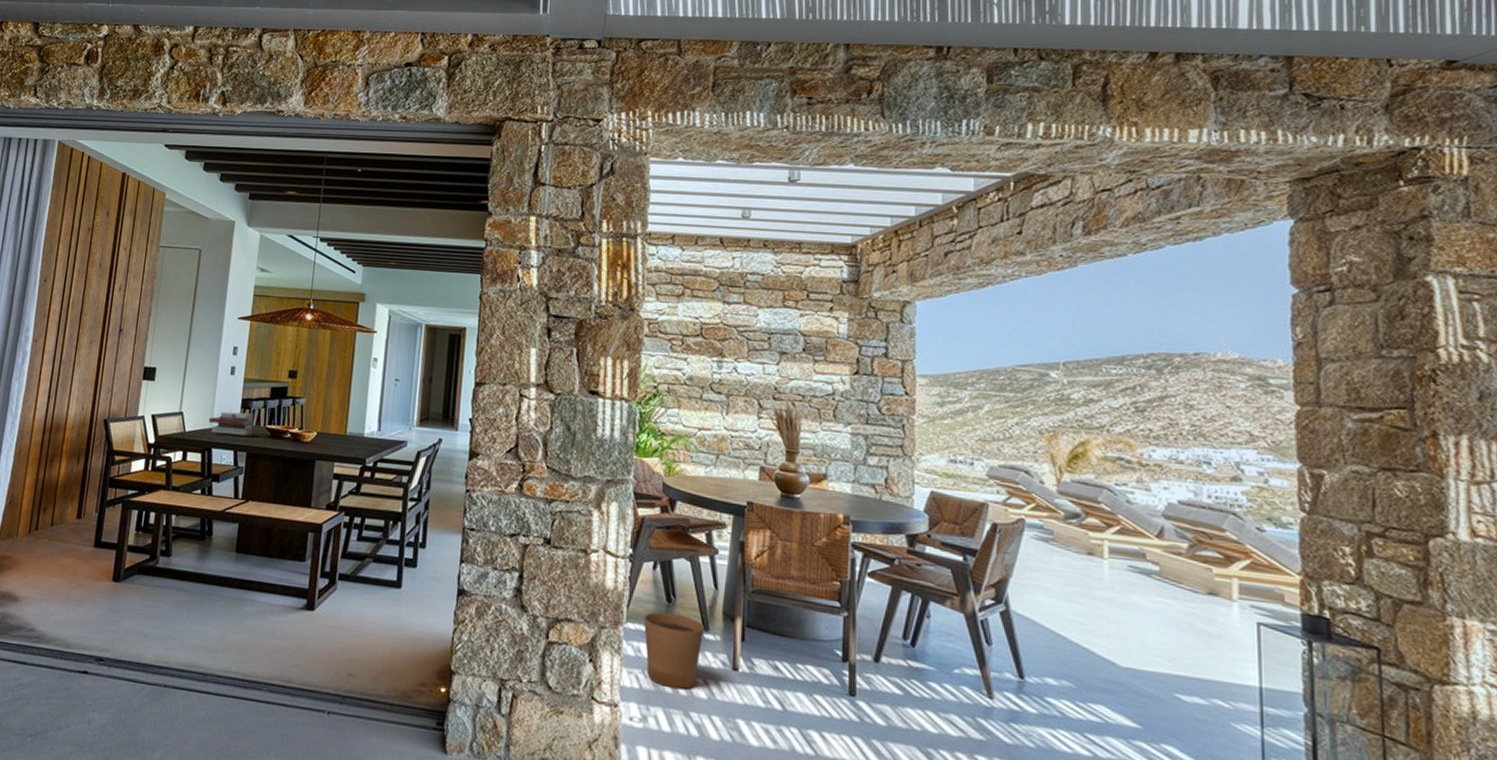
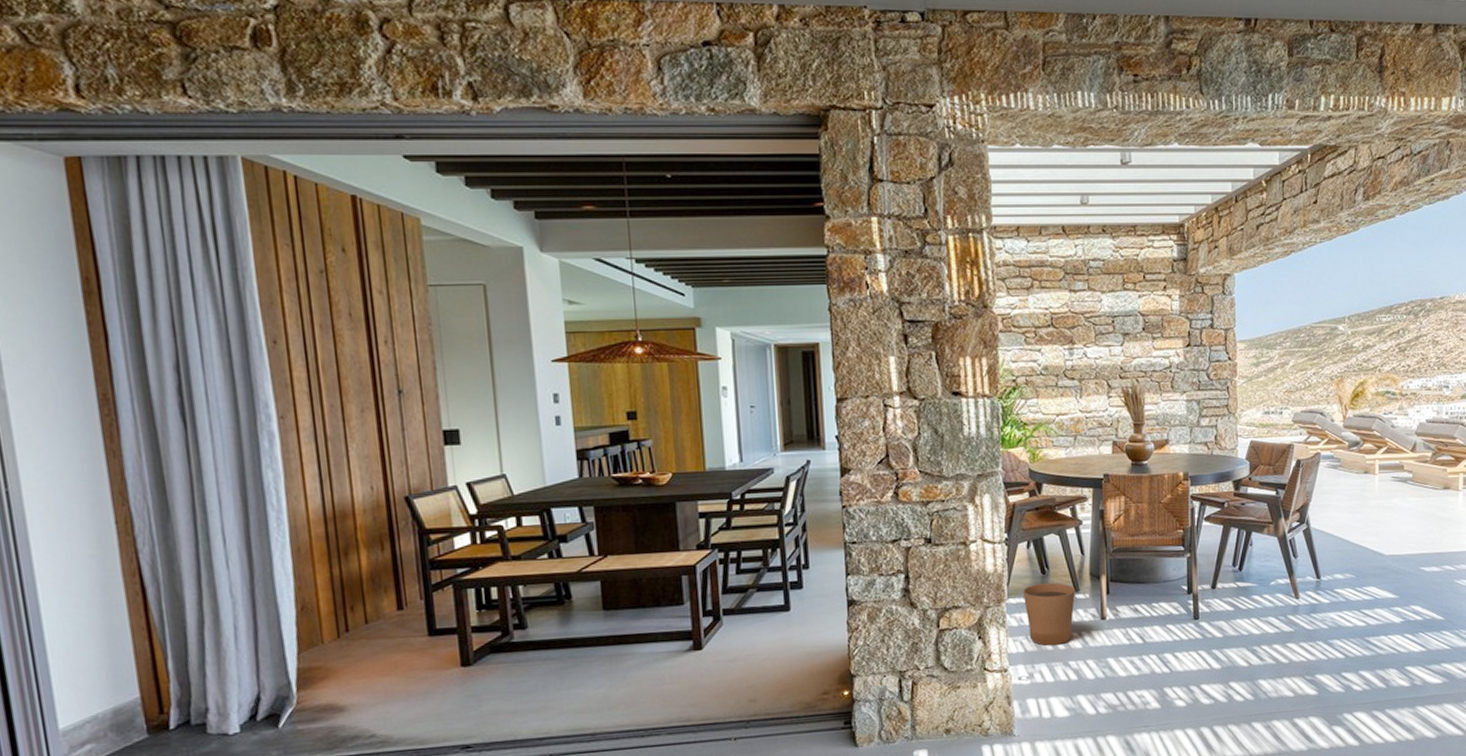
books: present [208,411,254,437] -> none [539,463,597,492]

